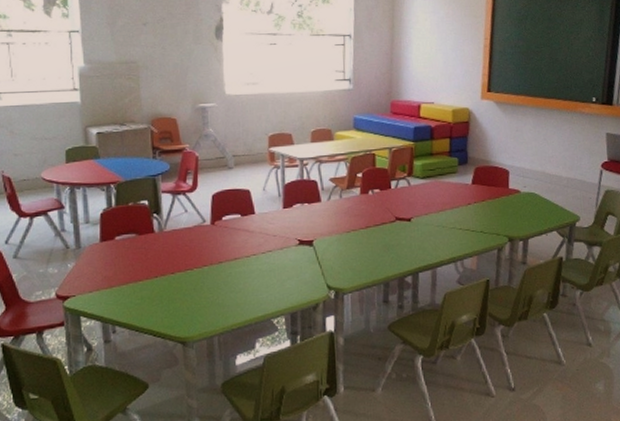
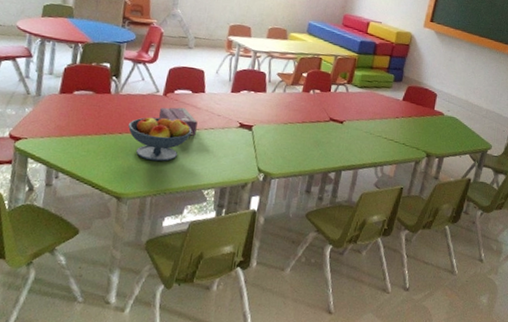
fruit bowl: none [179,246,249,298] -> present [127,116,193,162]
tissue box: none [209,234,253,263] -> present [158,107,198,136]

